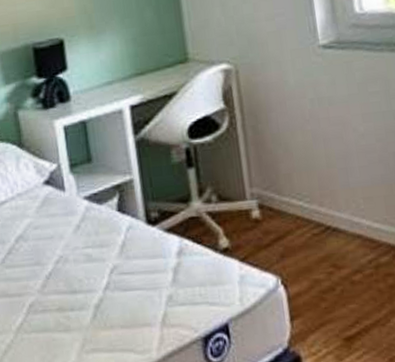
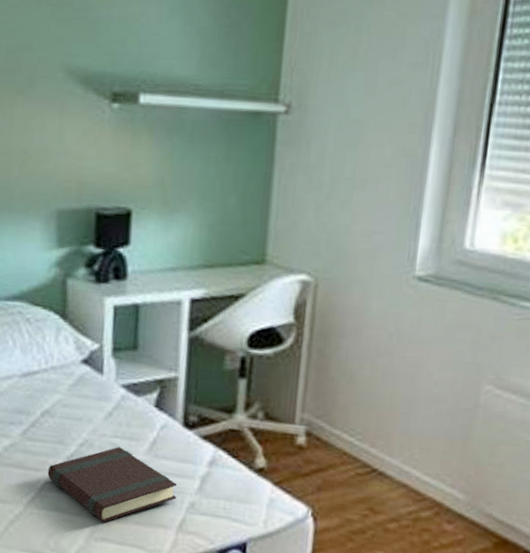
book: none [30,256,155,333] -> present [47,447,177,522]

